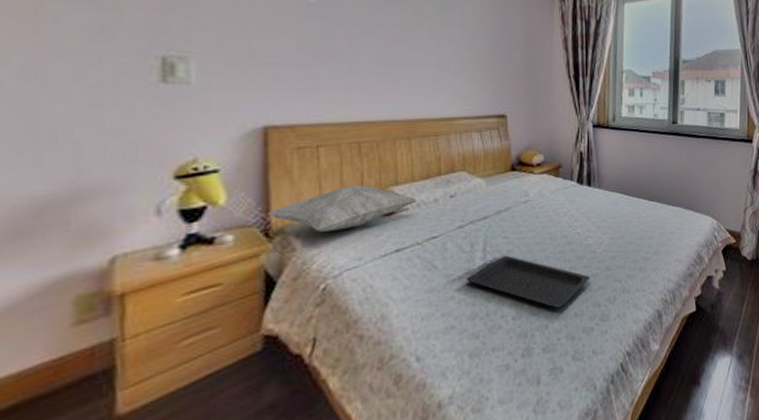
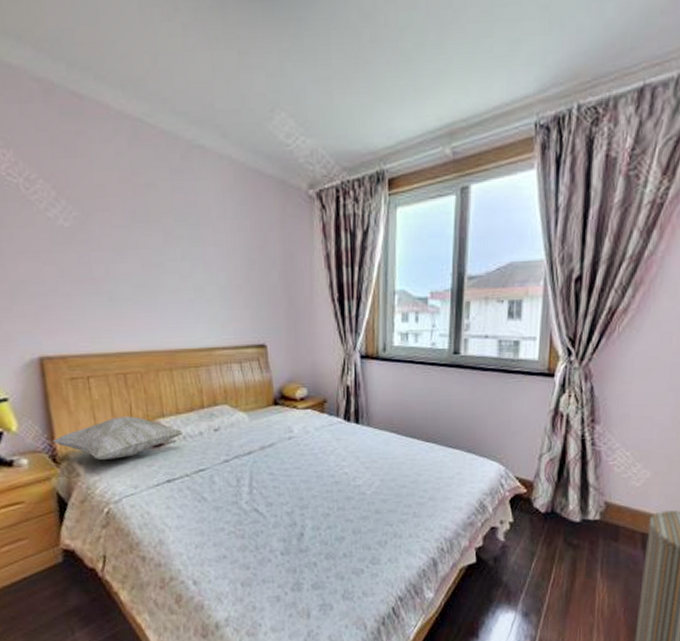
serving tray: present [466,255,591,308] -> none [234,491,360,547]

